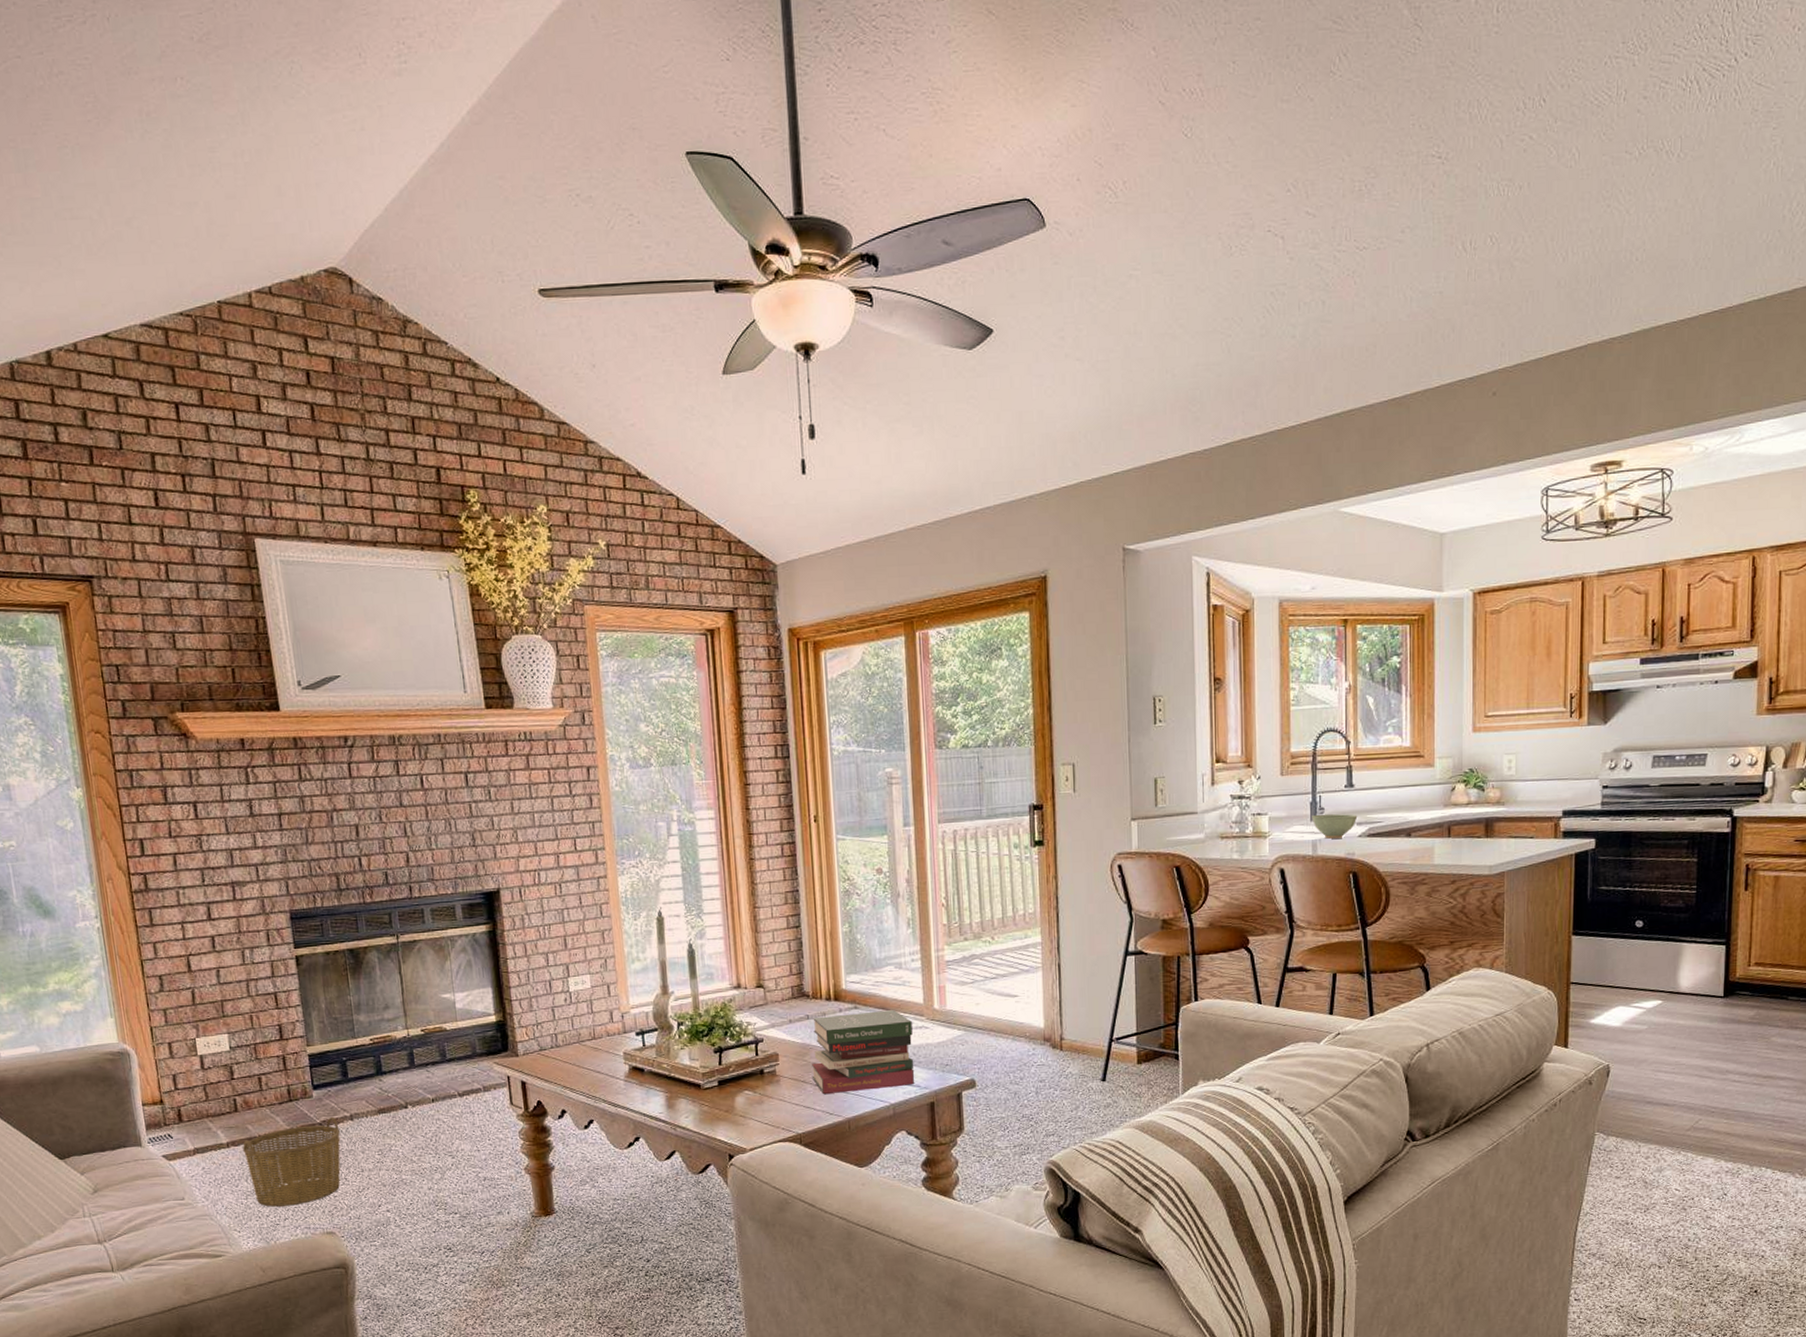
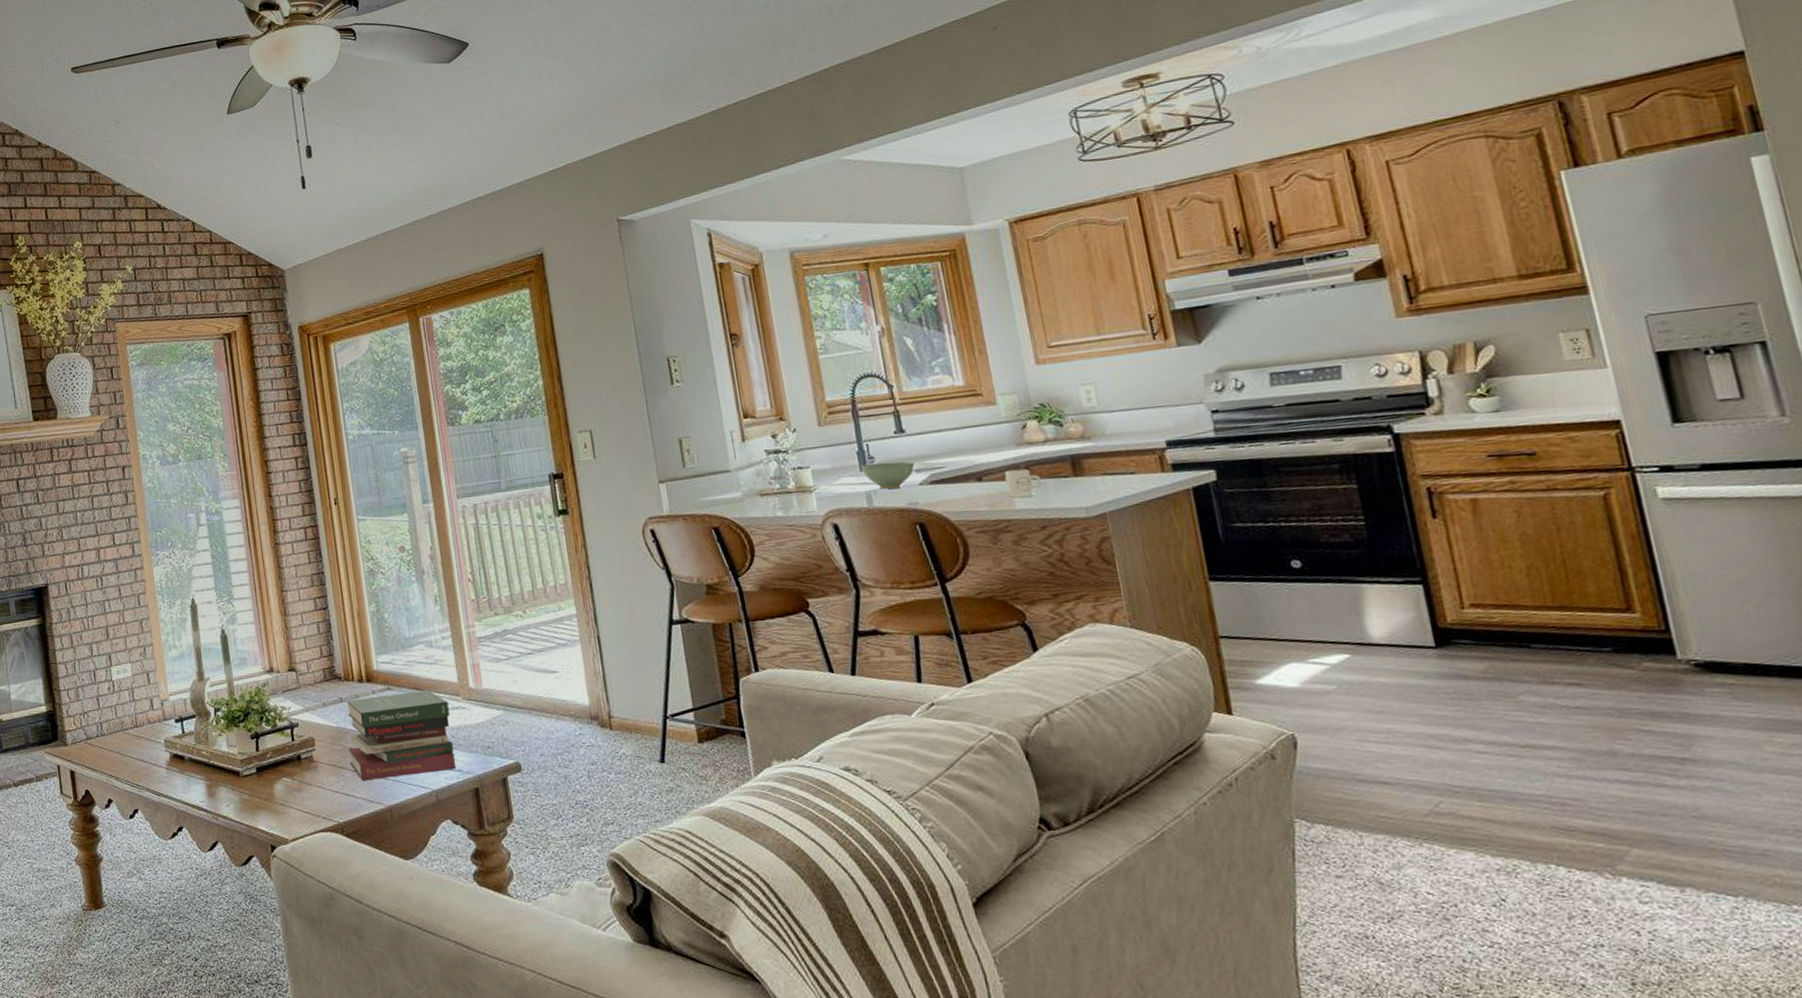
mug: none [1429,827,1458,854] -> present [1004,469,1042,499]

